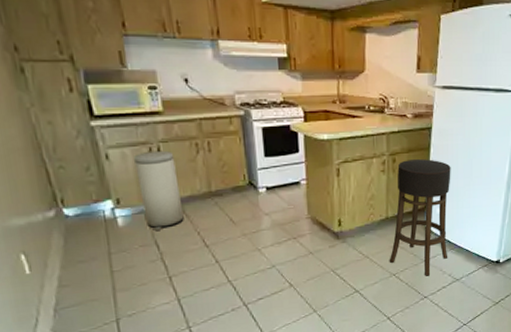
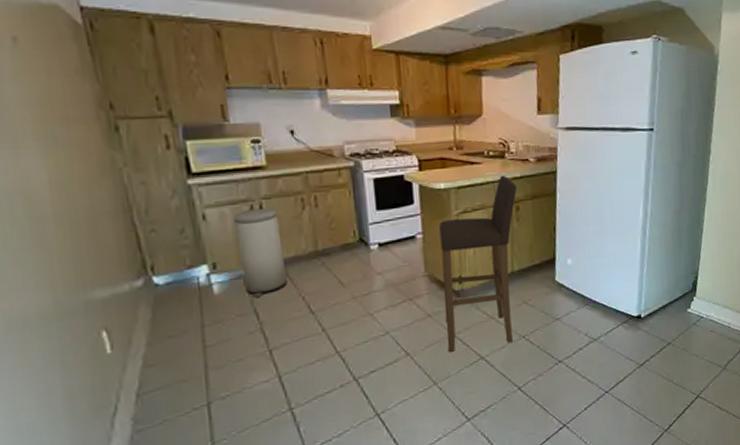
bar stool: none [322,129,394,285] -> present [439,175,517,352]
bar stool: present [389,159,451,276] -> none [517,205,583,337]

